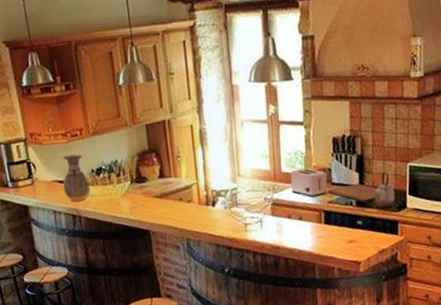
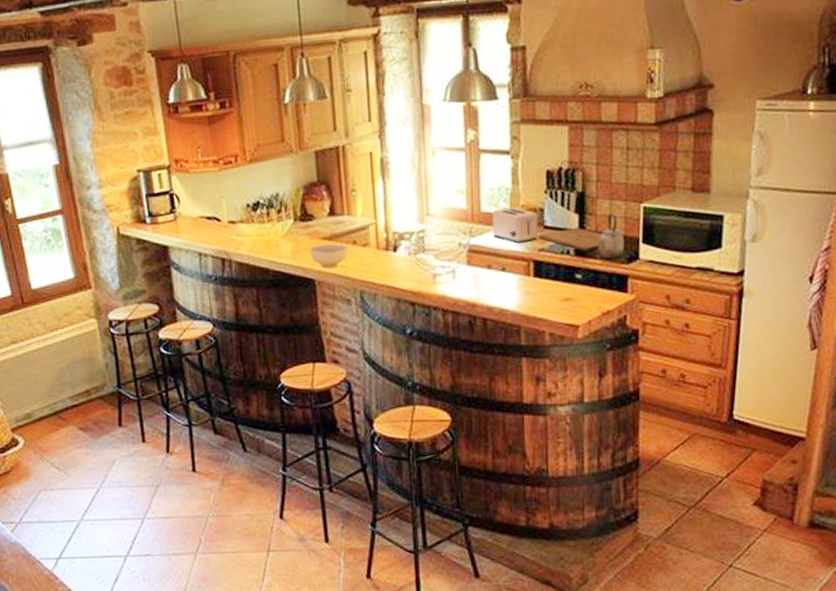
vase: present [63,154,90,202] -> none [211,185,244,243]
bowl: none [144,201,176,221] -> present [309,244,348,268]

